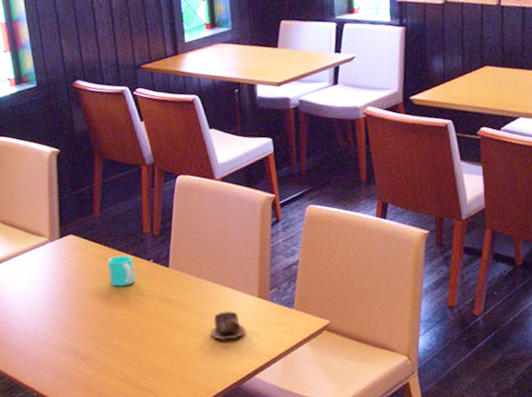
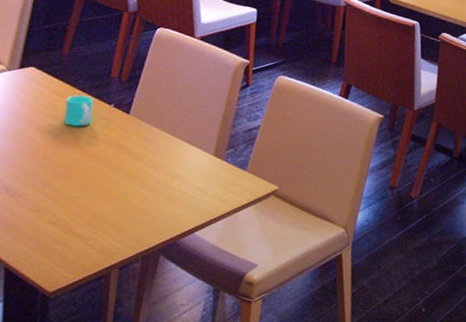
cup: present [209,311,246,340] -> none [157,165,195,194]

